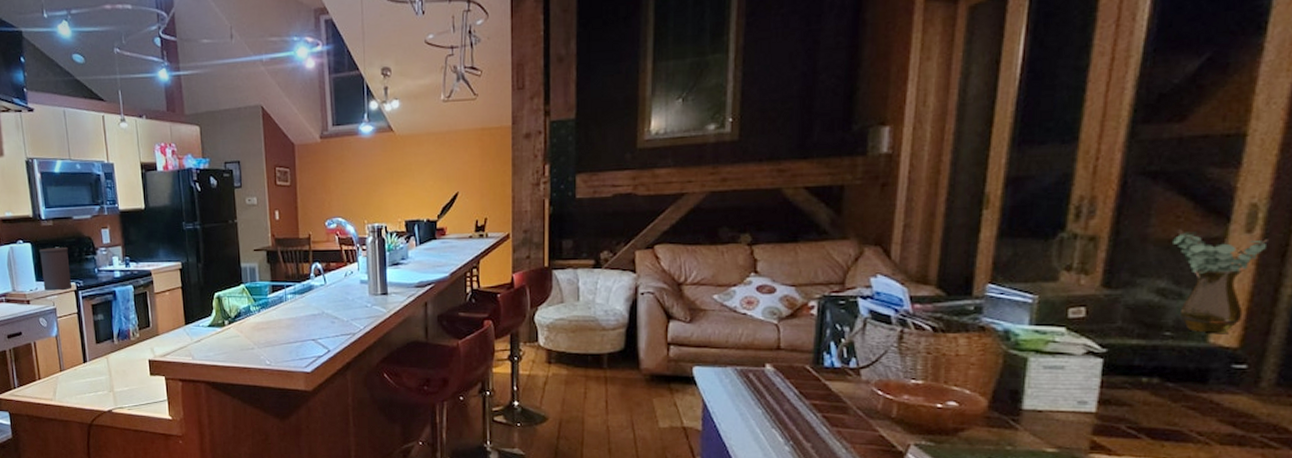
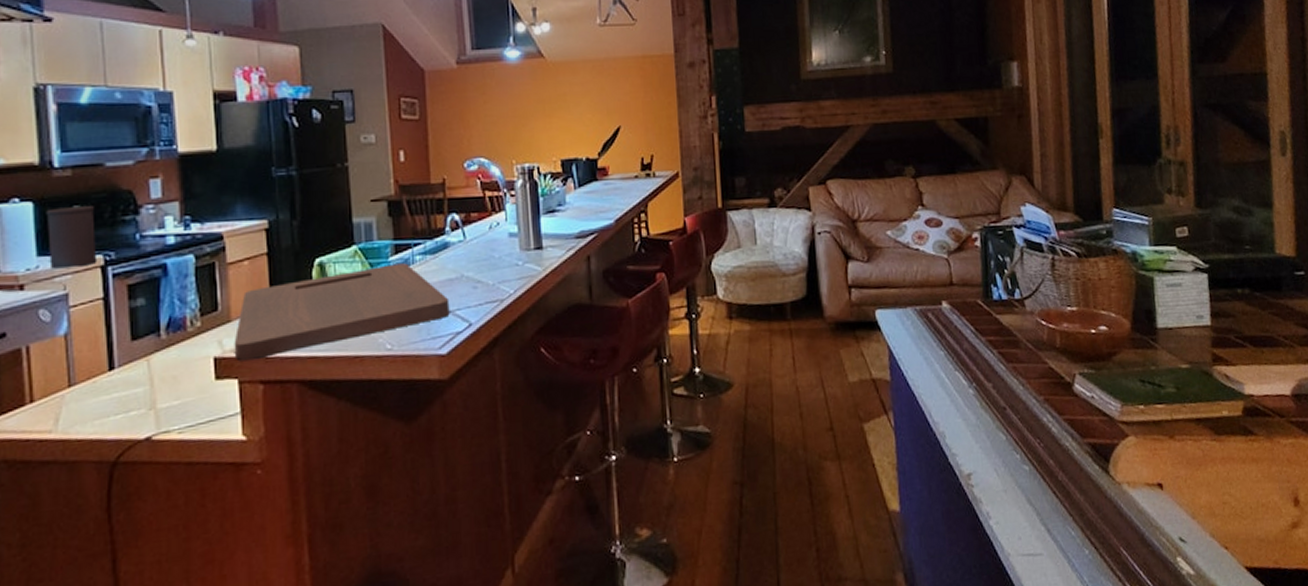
cutting board: none [161,300,313,364] -> present [234,263,450,362]
vase: present [1171,229,1268,333] -> none [1235,154,1297,245]

